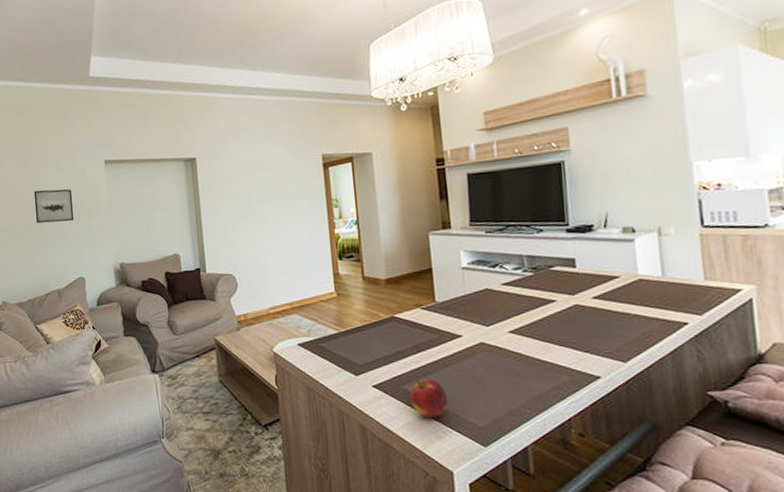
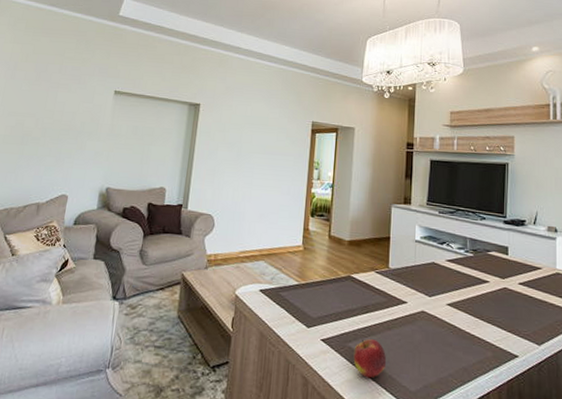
wall art: present [33,189,74,224] -> none [33,106,77,140]

